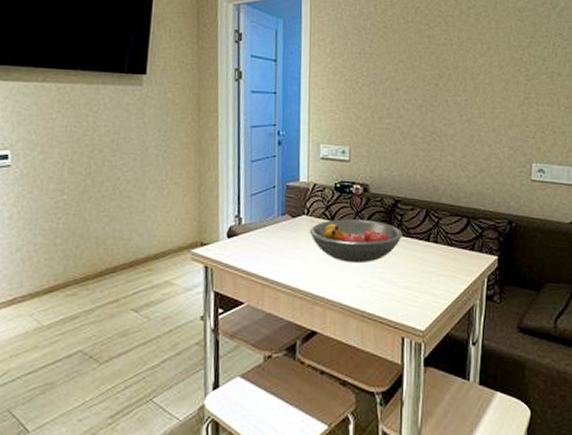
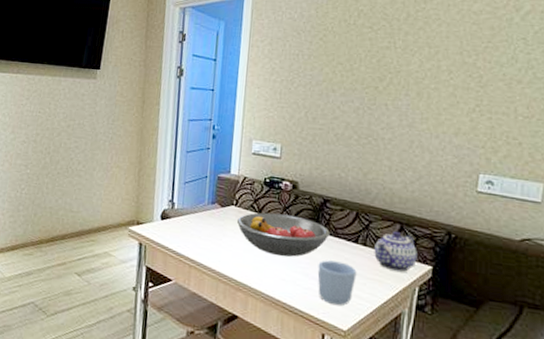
mug: none [393,262,431,307] -> present [317,260,357,306]
teapot: none [445,225,484,266] -> present [374,231,418,273]

